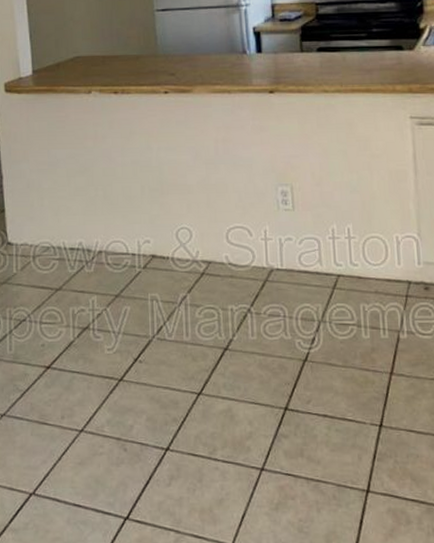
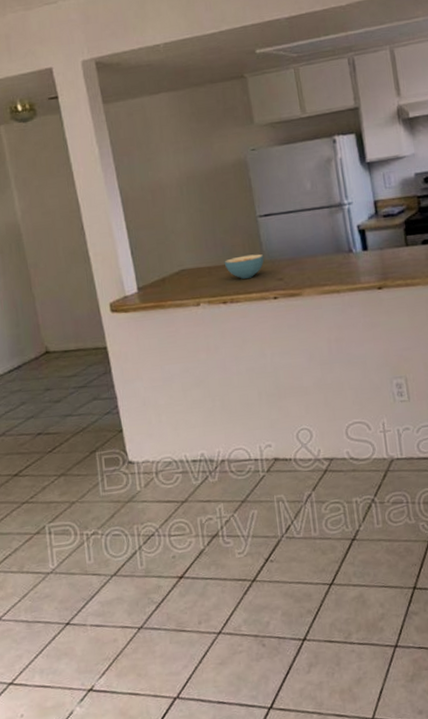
cereal bowl: none [118,47,158,71] -> present [224,254,264,279]

